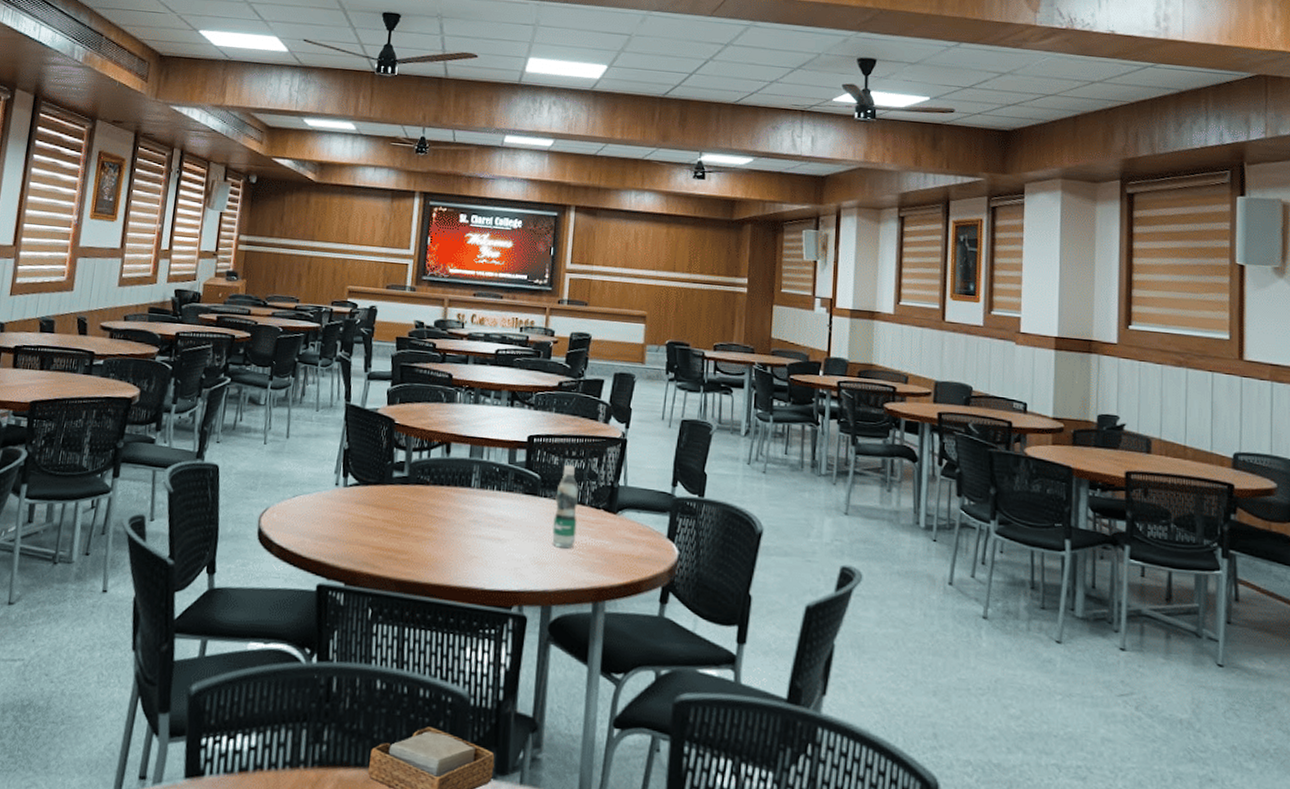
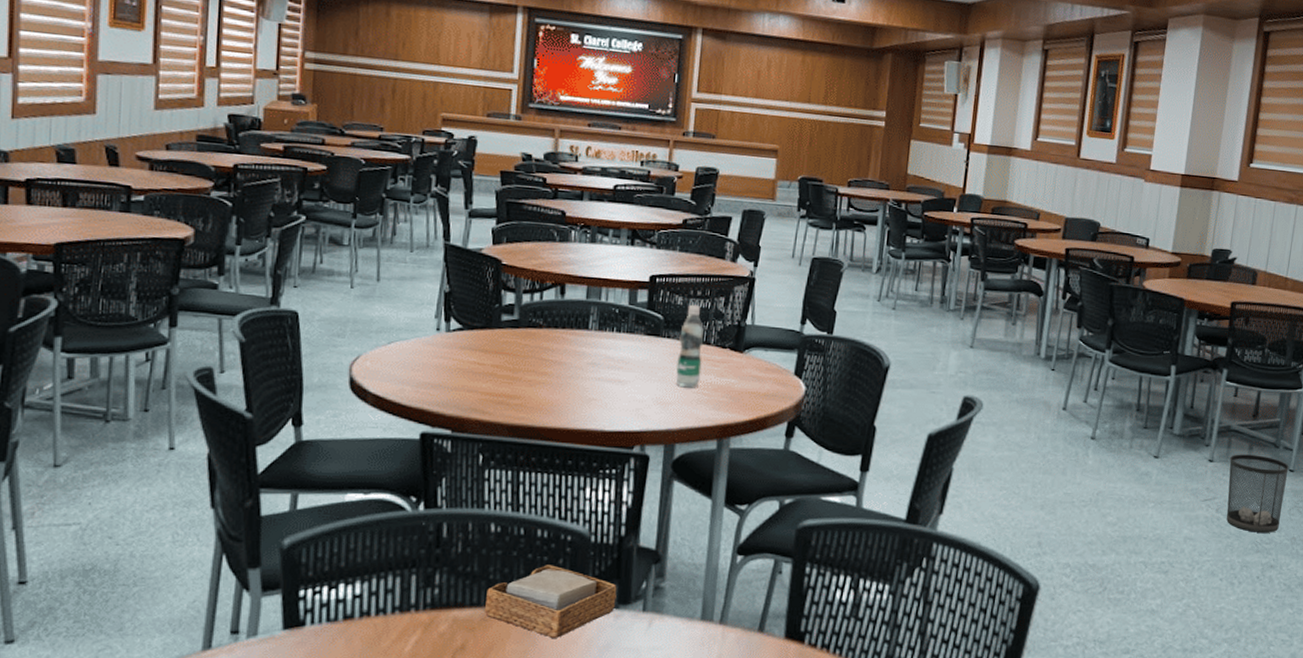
waste bin: none [1145,643,1217,739] -> present [1226,454,1289,533]

